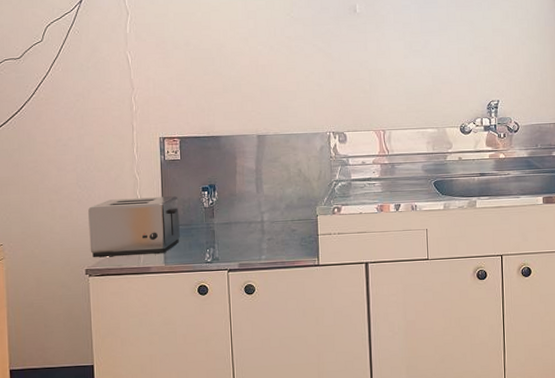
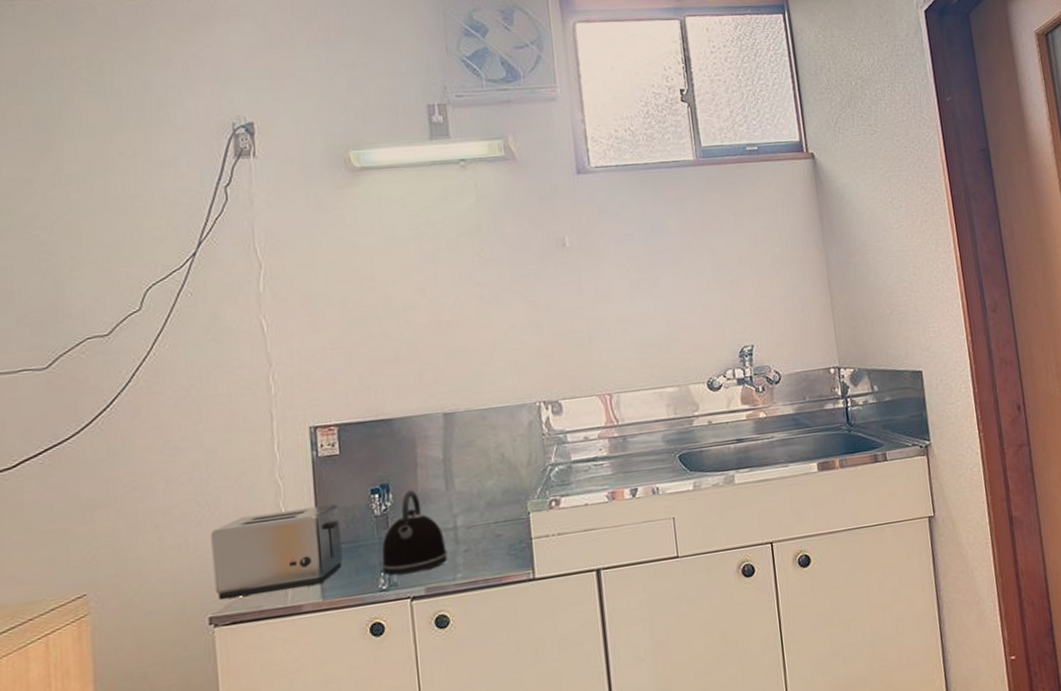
kettle: none [207,190,256,253] -> present [381,489,448,576]

